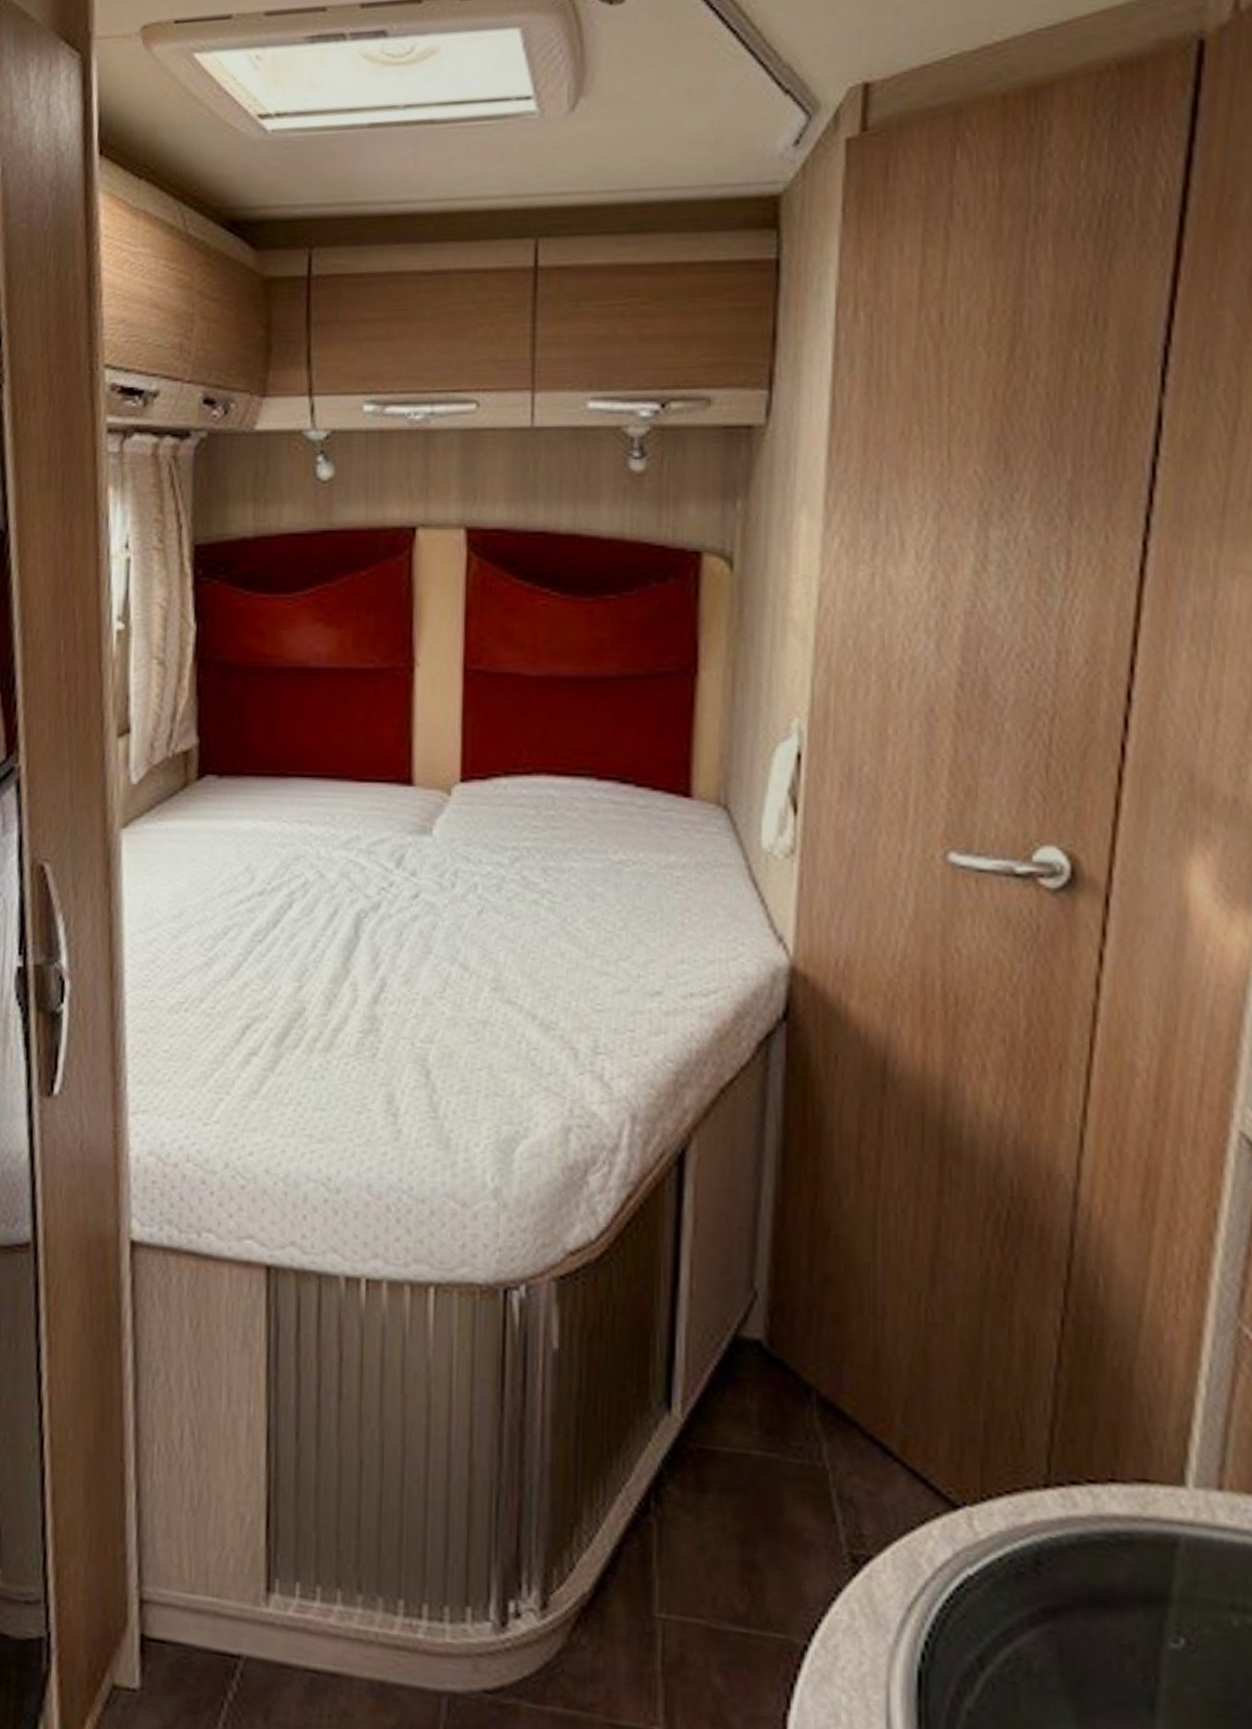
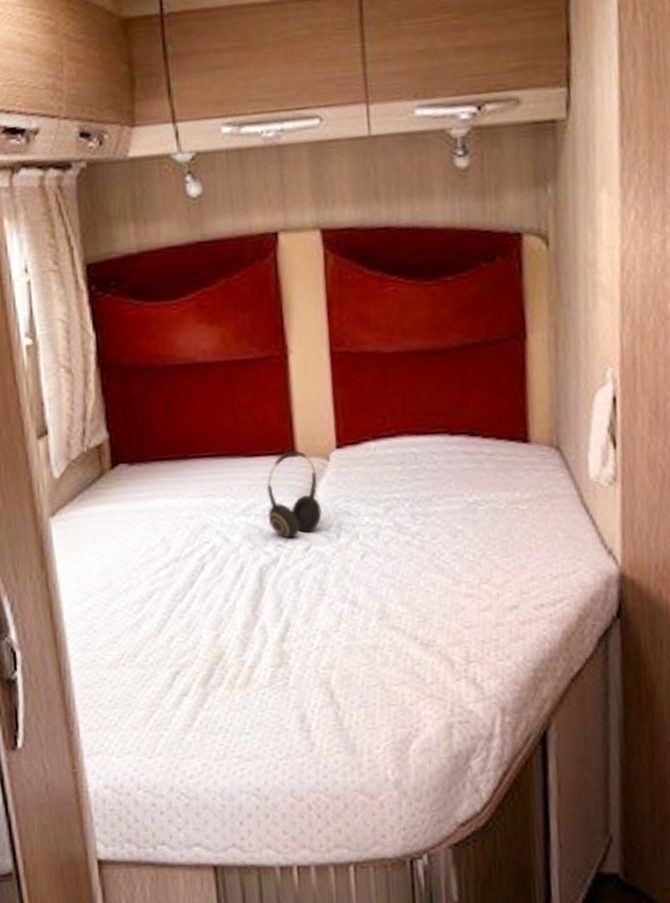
headphones: none [372,779,436,882] -> present [266,450,322,539]

